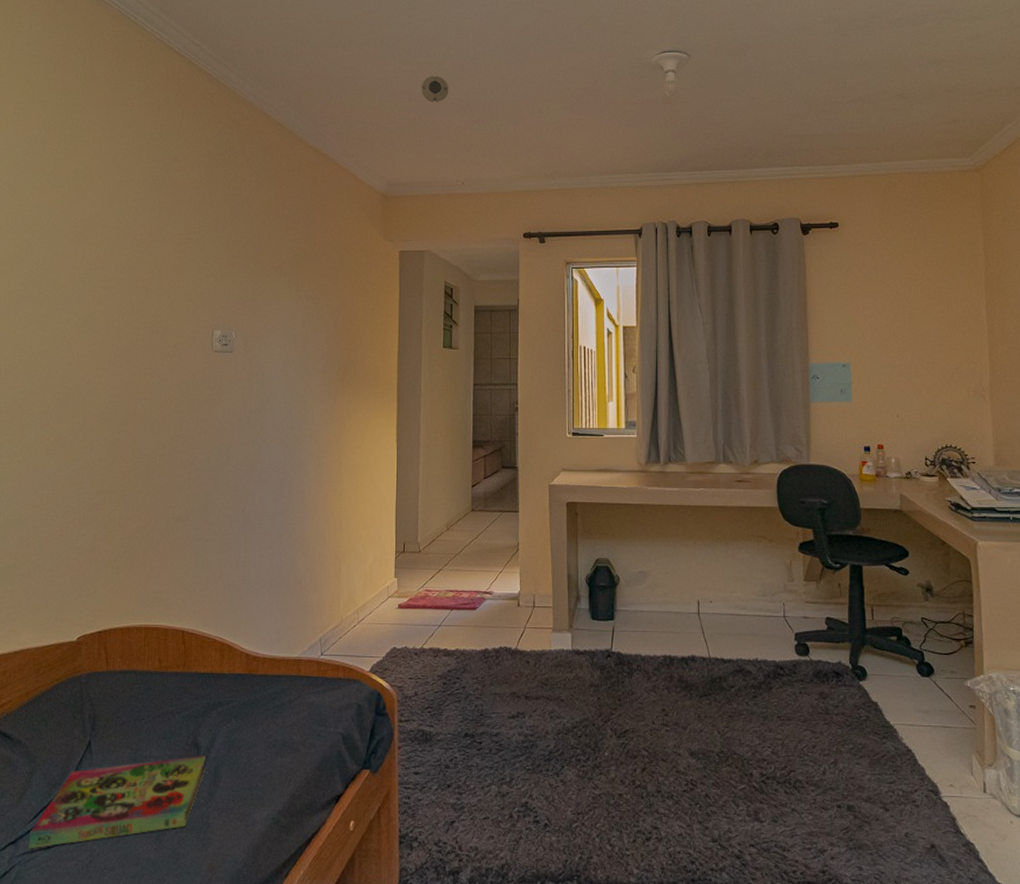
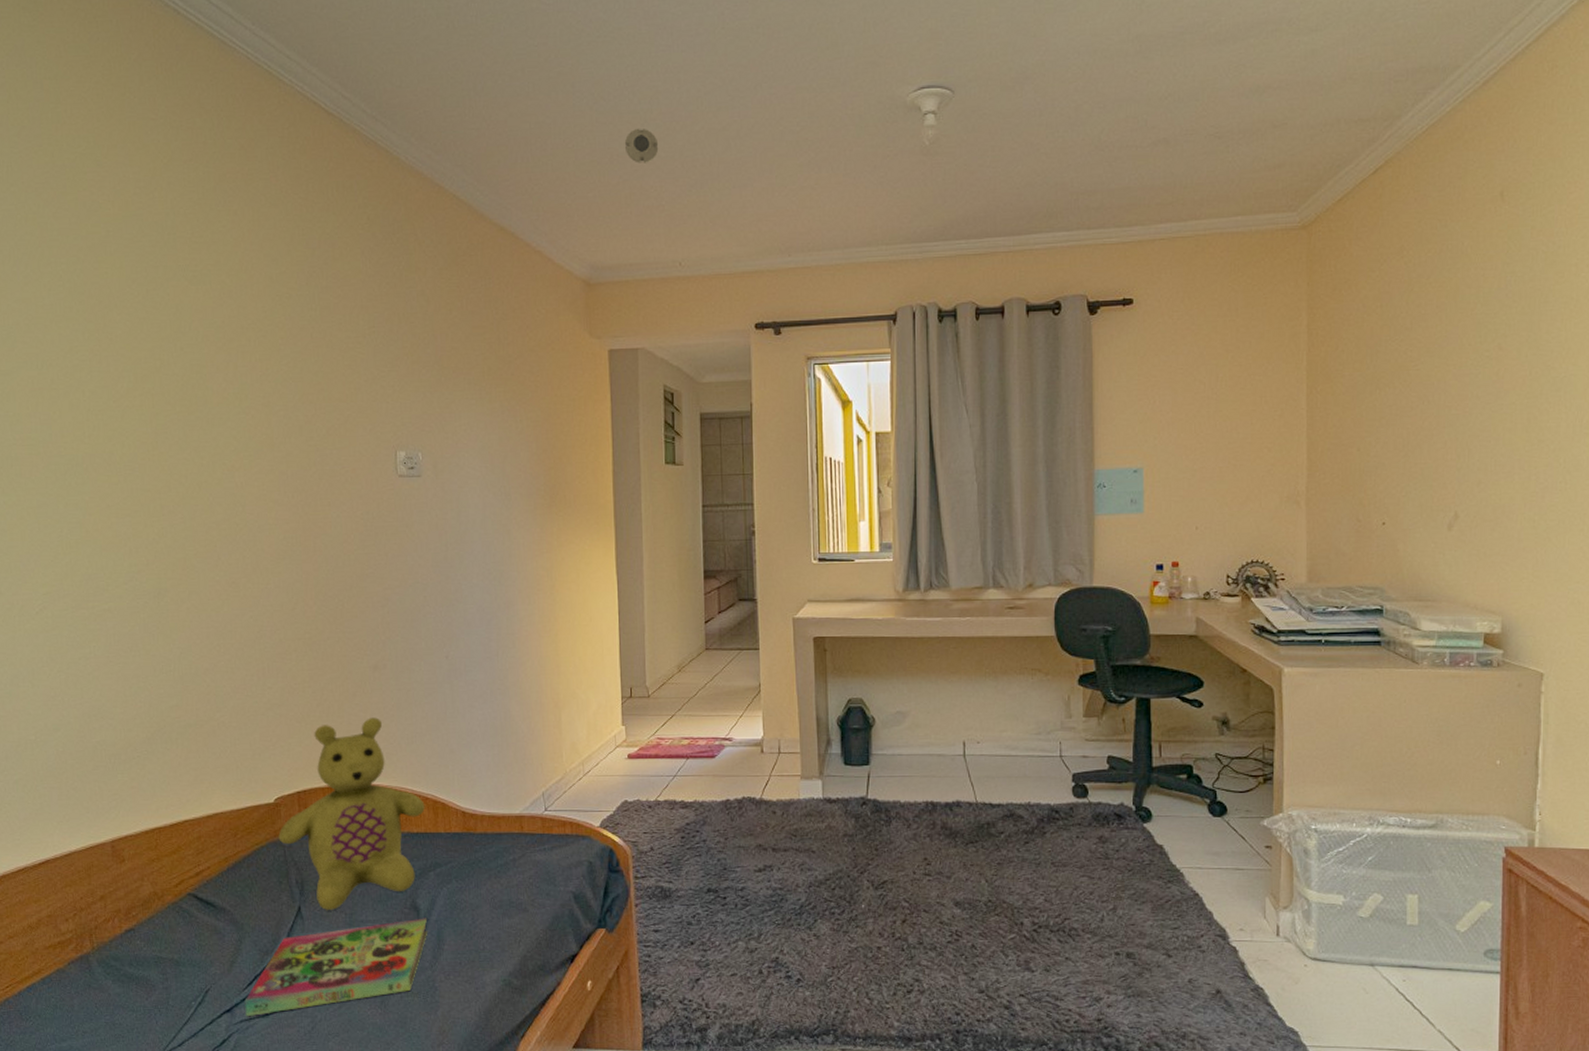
stuffed bear: none [77,564,213,745] -> present [278,717,425,910]

